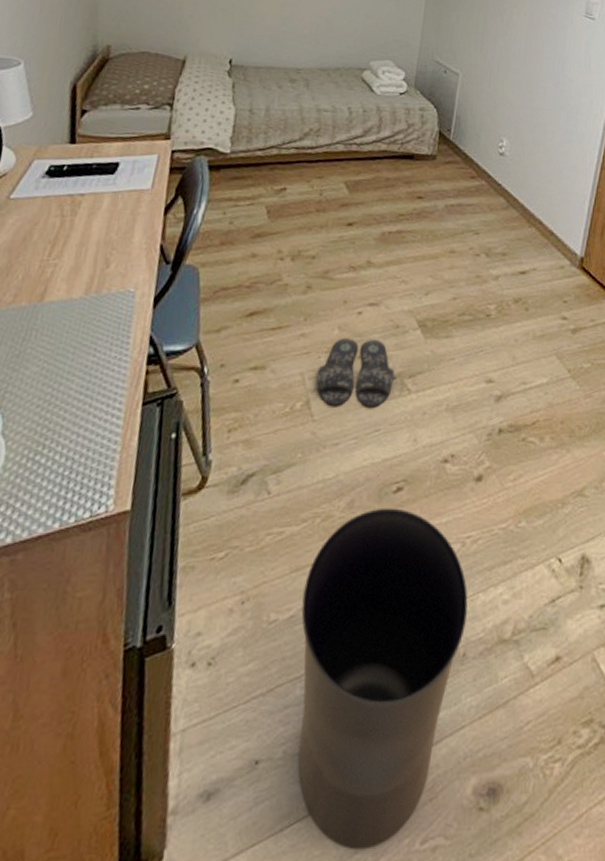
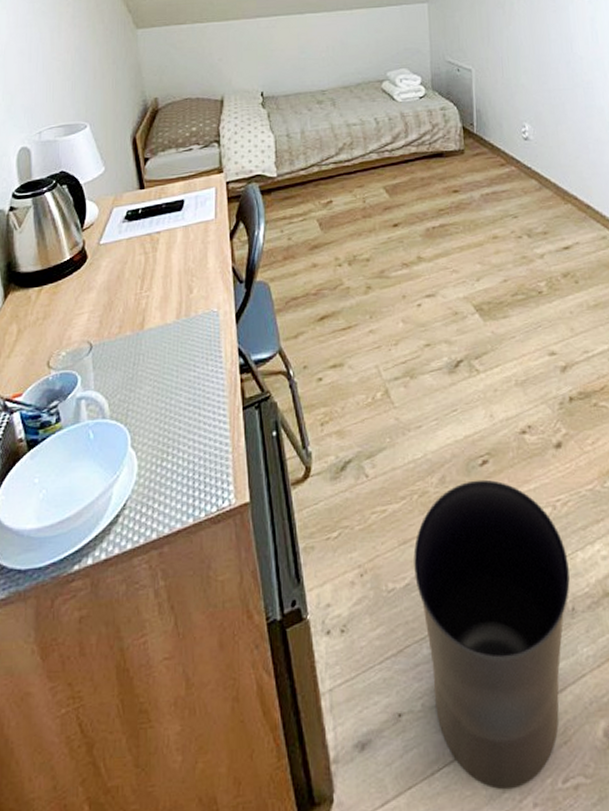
slippers: present [316,338,394,408] -> none [390,328,462,394]

